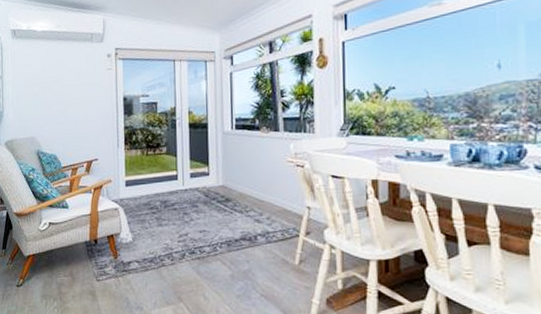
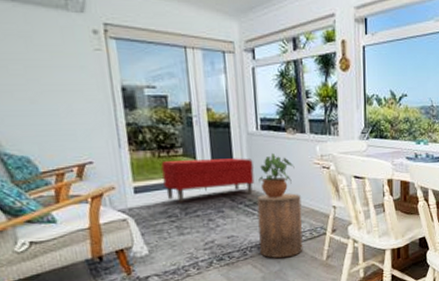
bench: none [148,156,228,196] -> present [161,158,255,203]
stool: none [228,191,274,258] -> present [256,193,303,258]
potted plant: none [231,150,267,196] -> present [258,152,295,199]

